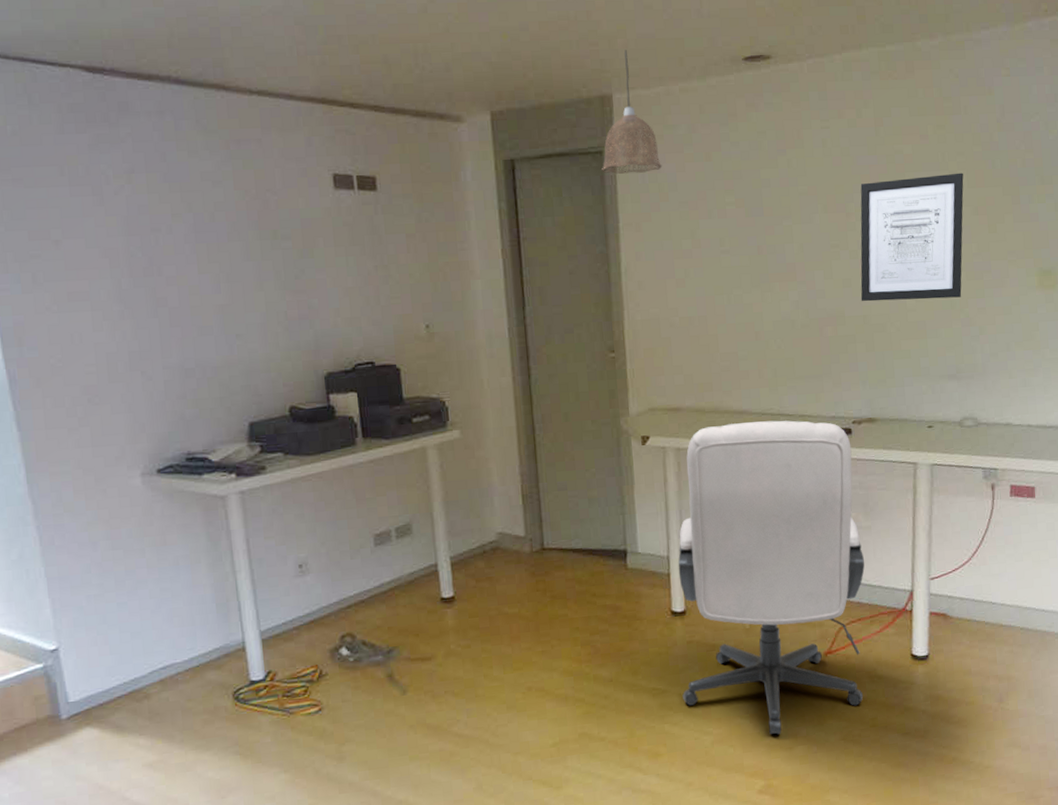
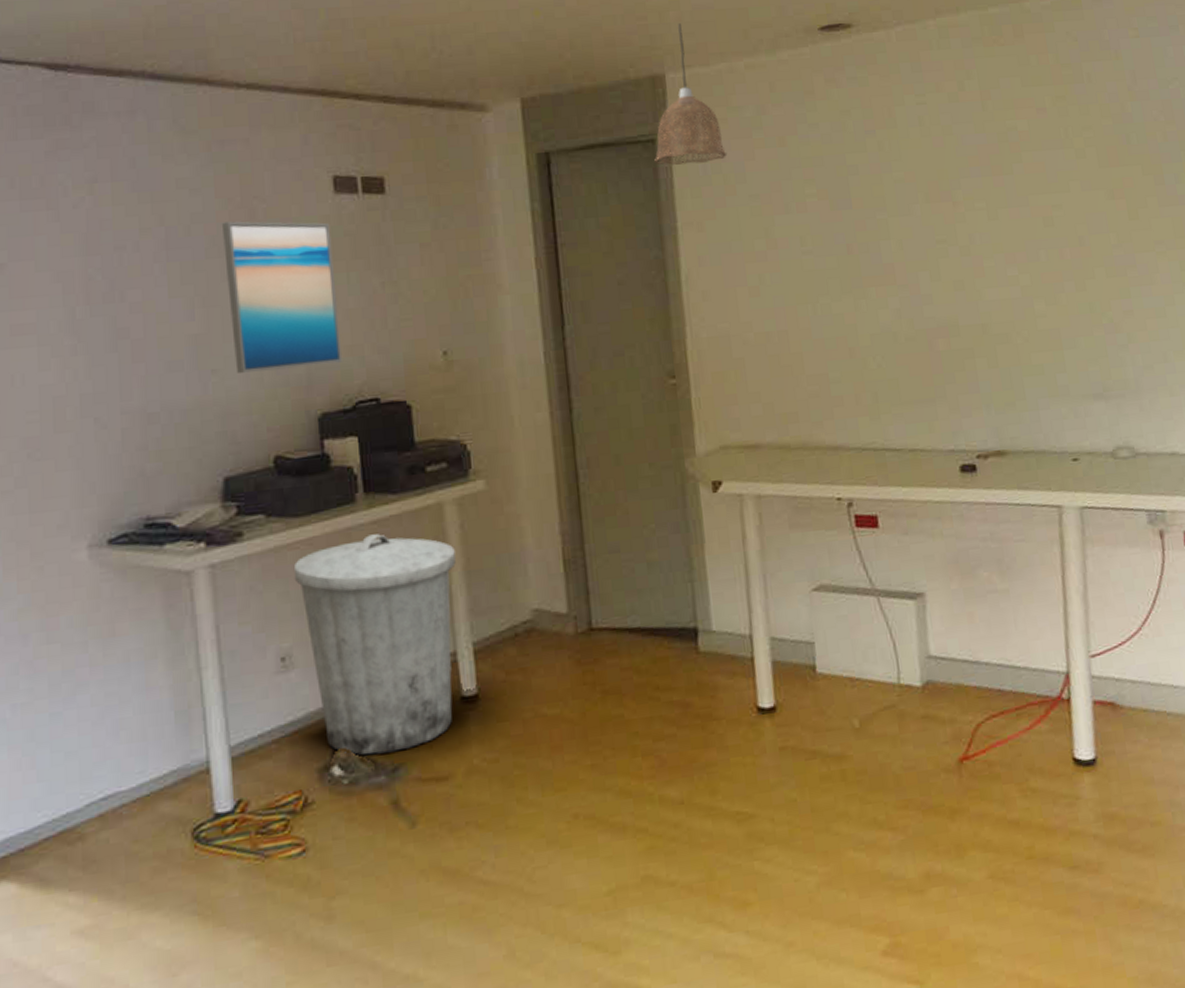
wall art: none [241,210,344,338] -> present [222,221,343,373]
trash can: none [307,471,437,640] -> present [294,534,456,755]
chair: present [678,420,865,735] -> none [763,456,1013,872]
wall art: present [860,172,964,302] -> none [968,150,1102,307]

